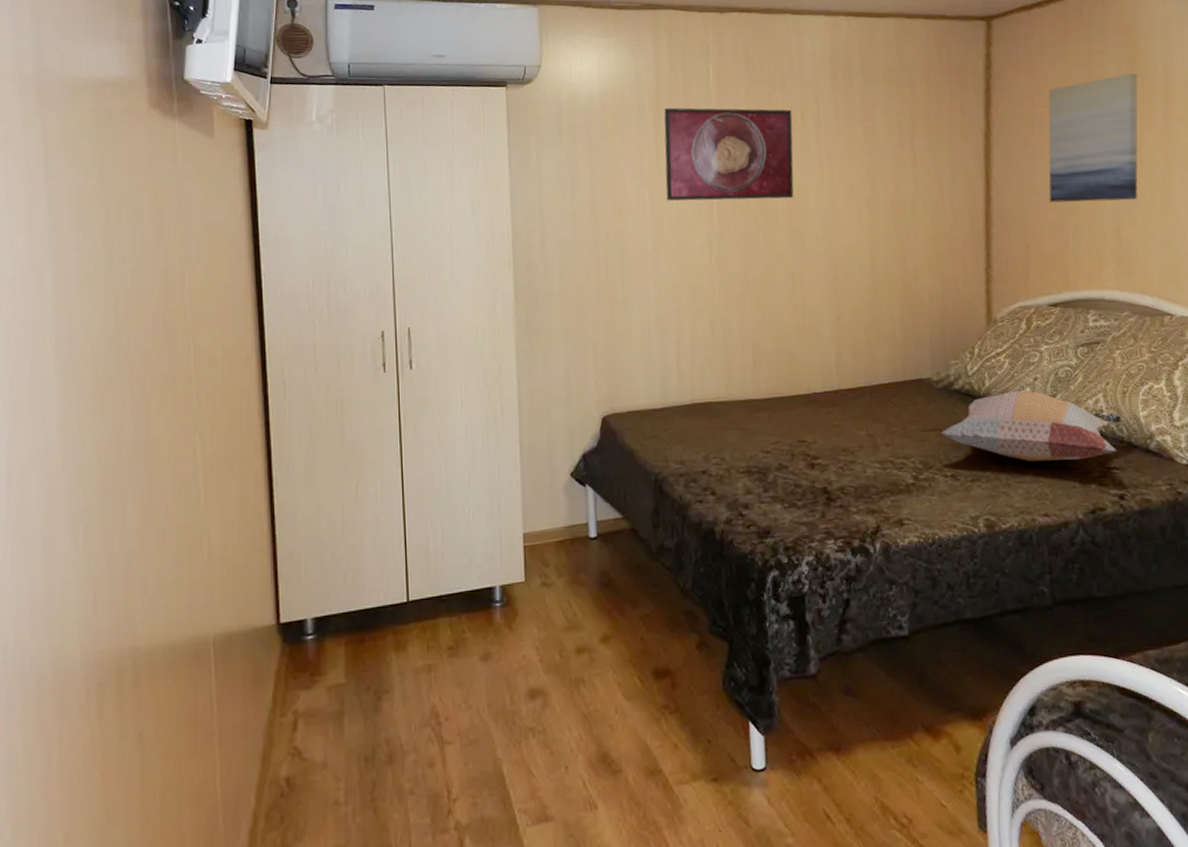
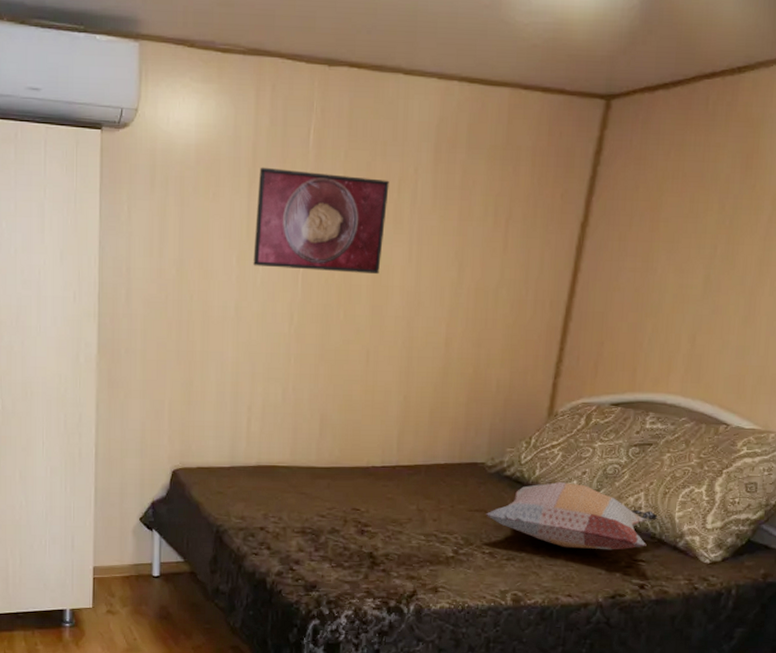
wall art: present [1048,73,1138,203] -> none [633,172,751,307]

